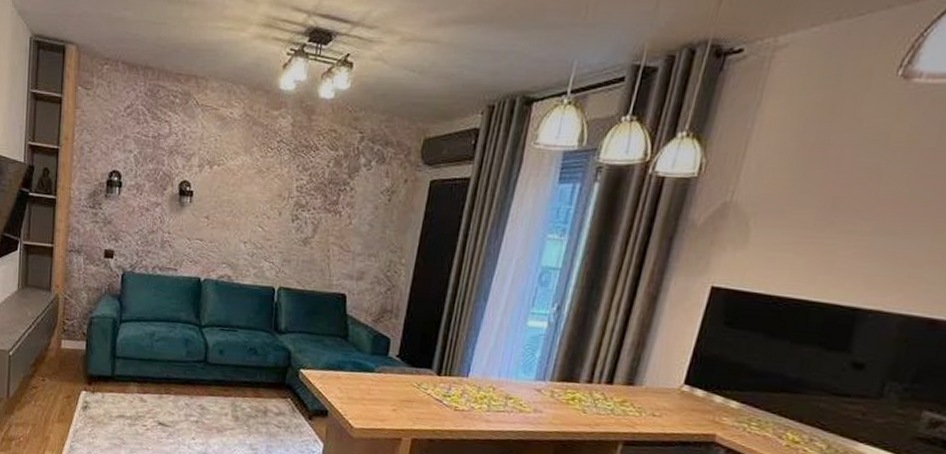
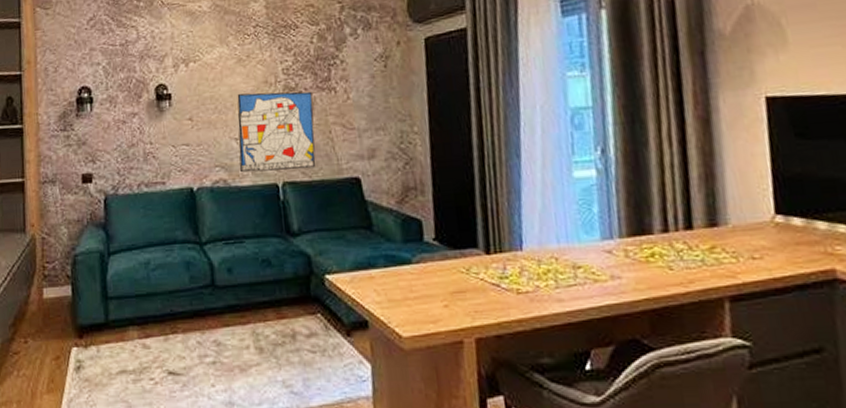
wall art: none [244,201,319,280] -> present [237,91,316,173]

